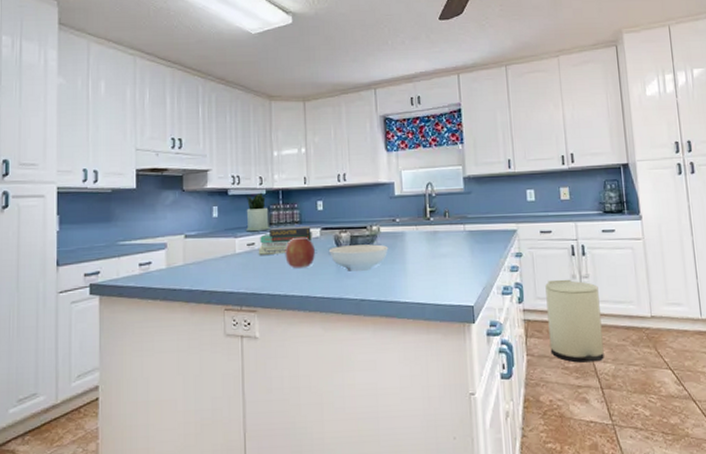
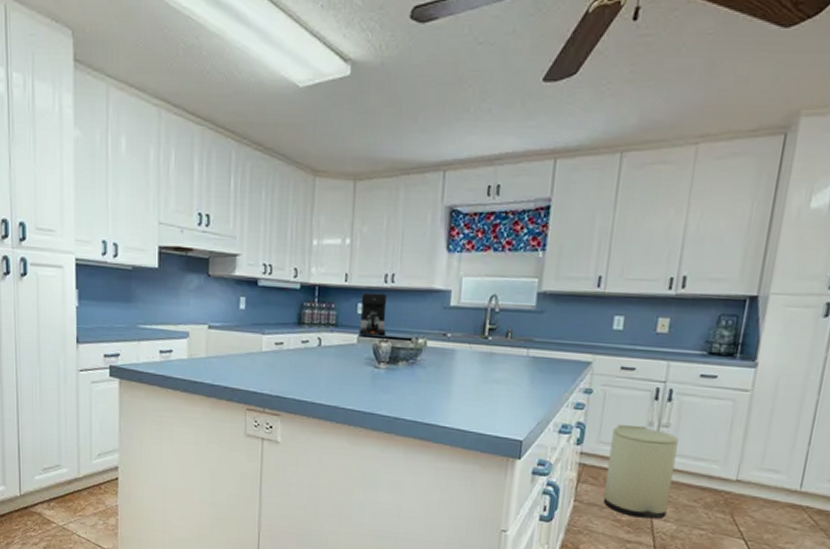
planter: present [245,192,272,232] -> none [274,286,304,331]
books: present [258,225,313,255] -> none [286,327,349,358]
fruit: present [285,236,315,268] -> none [315,341,350,376]
coffee maker: none [319,190,345,229] -> present [358,292,388,337]
bowl: present [328,244,389,271] -> none [364,356,434,388]

